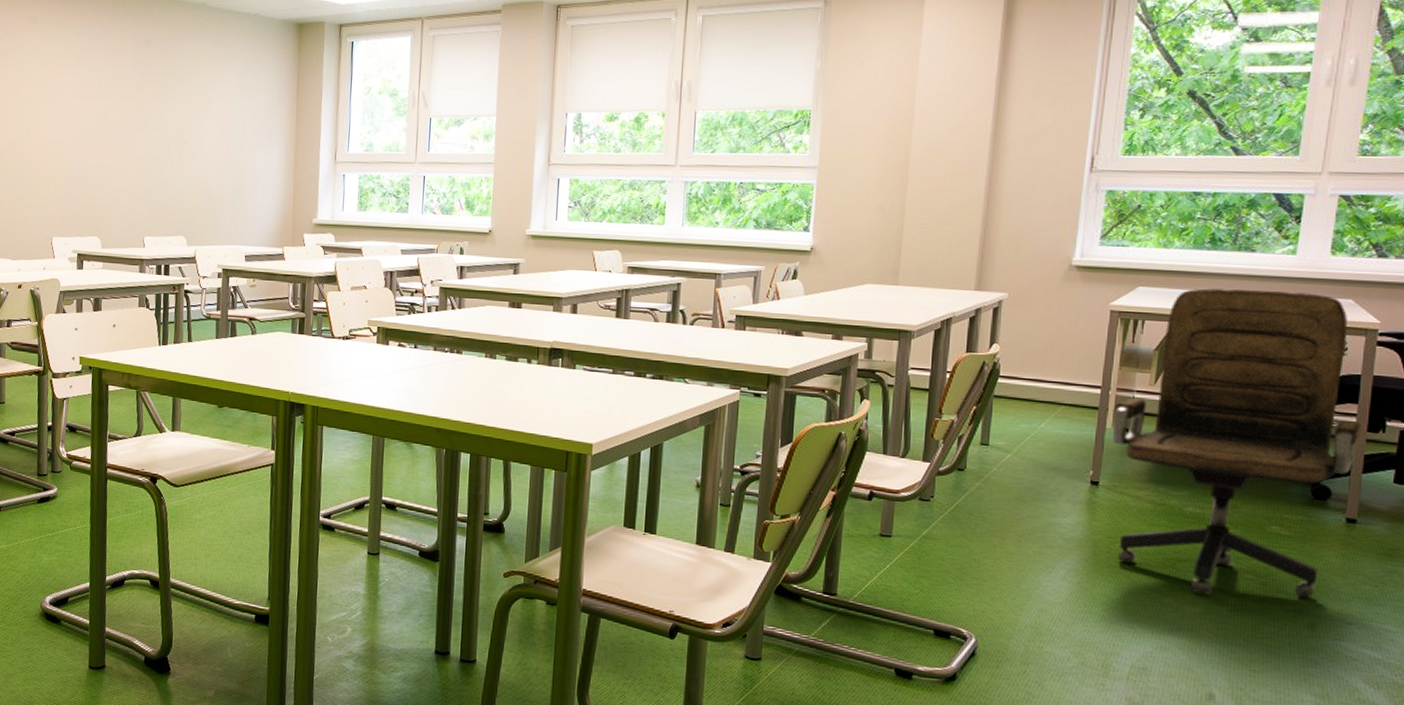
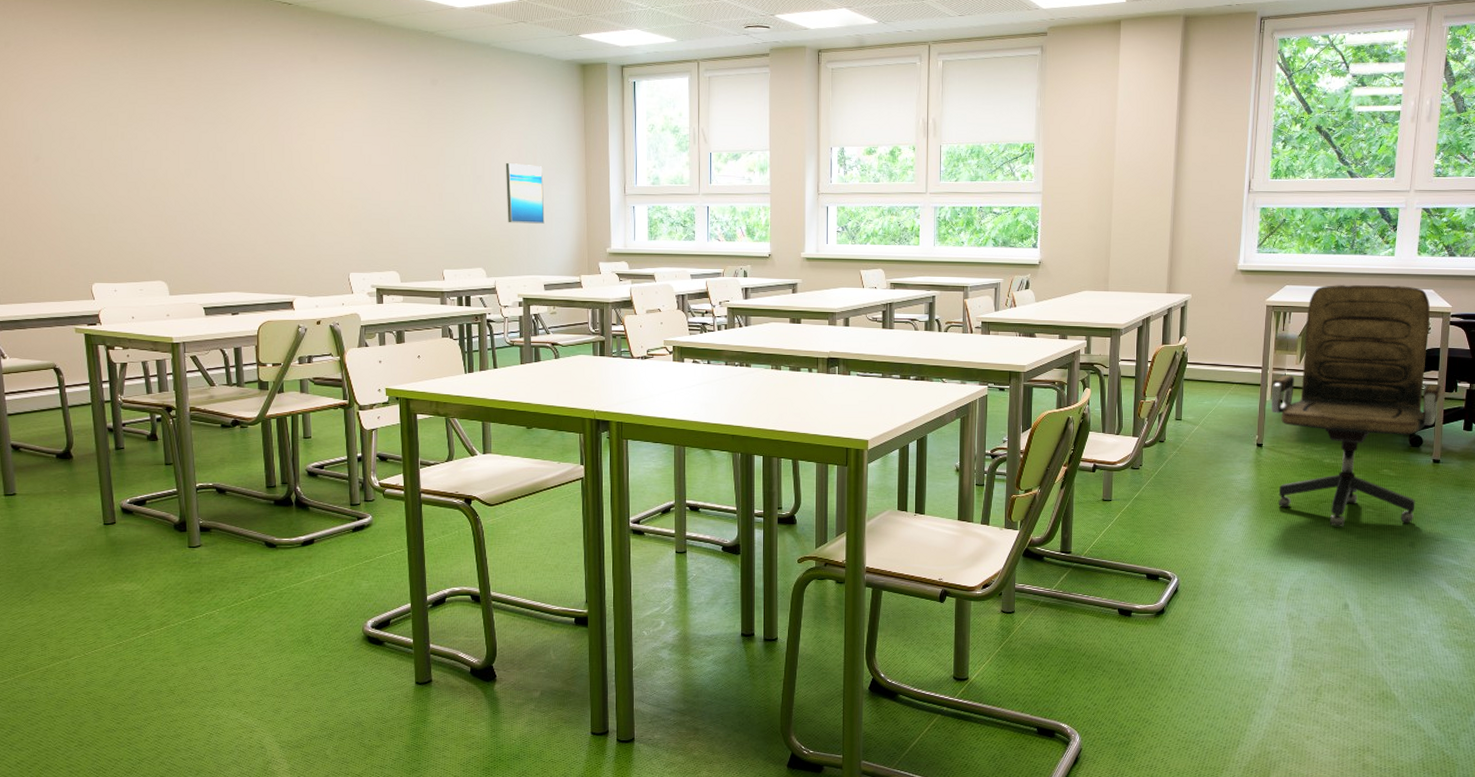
wall art: none [212,126,252,191] -> present [505,162,545,224]

